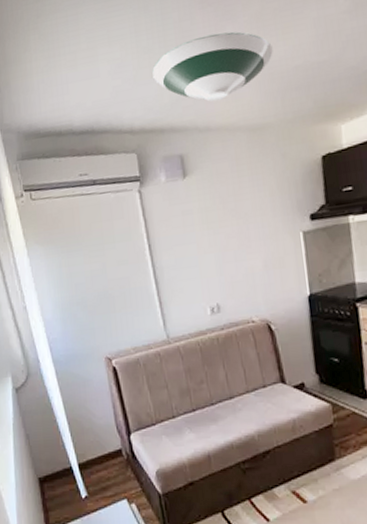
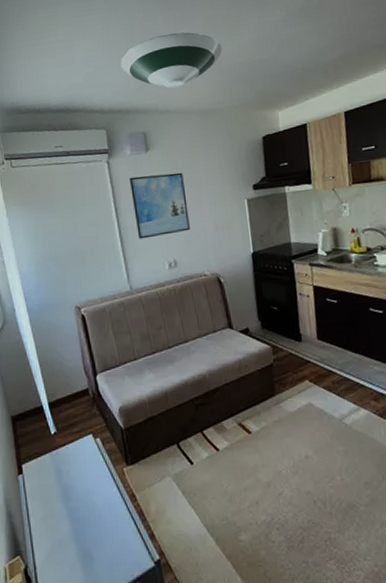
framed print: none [164,201,235,281] -> present [129,172,190,239]

